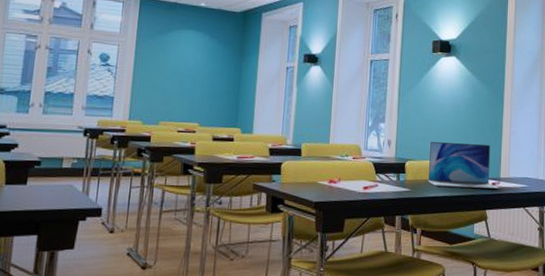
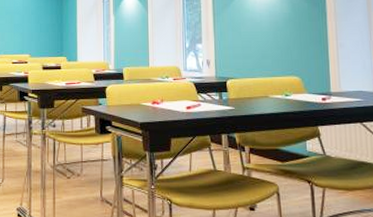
laptop: present [427,142,500,189] -> none [250,58,332,104]

